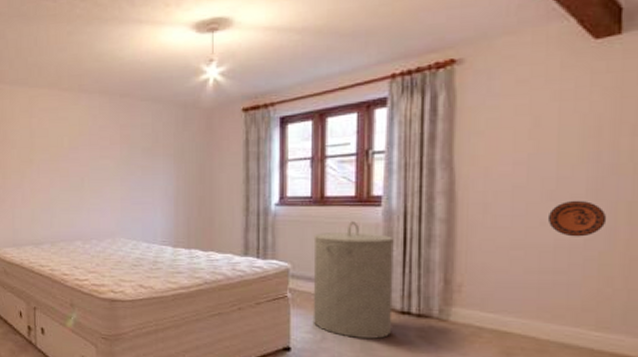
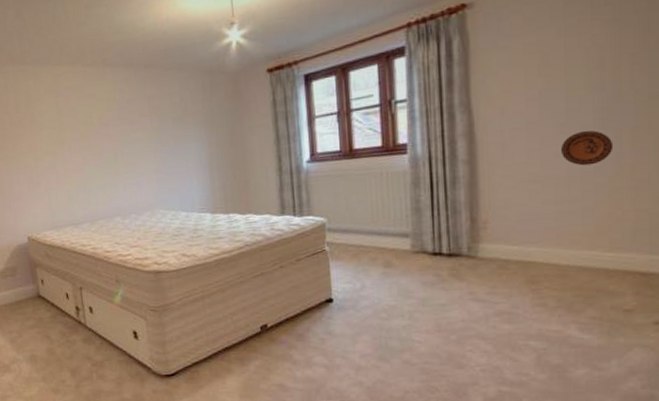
laundry hamper: present [313,221,394,339] -> none [346,171,426,283]

